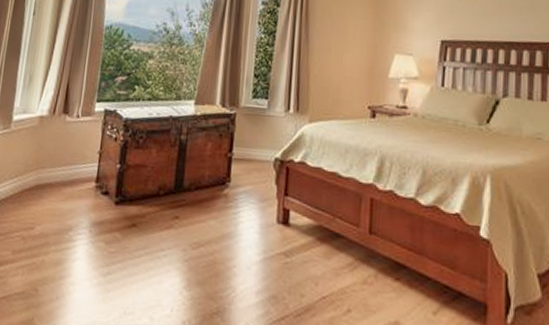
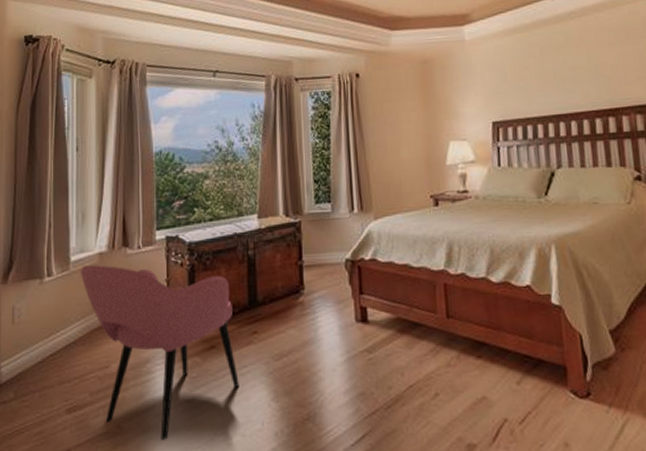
armchair: none [20,126,159,310] -> present [81,265,239,440]

